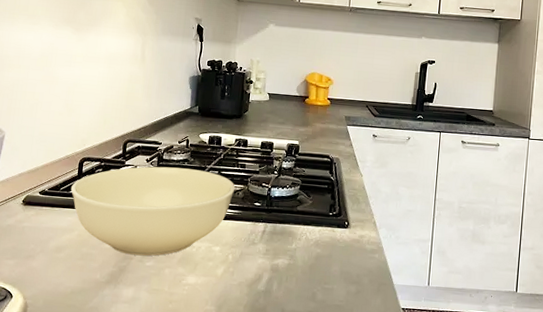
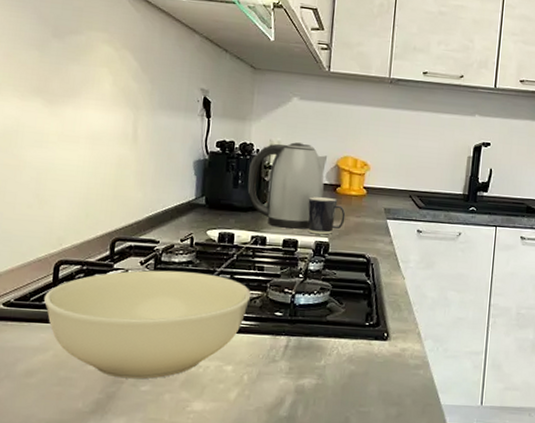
kettle: none [232,61,298,134] -> present [247,142,328,229]
mug: none [281,106,313,139] -> present [307,196,346,235]

